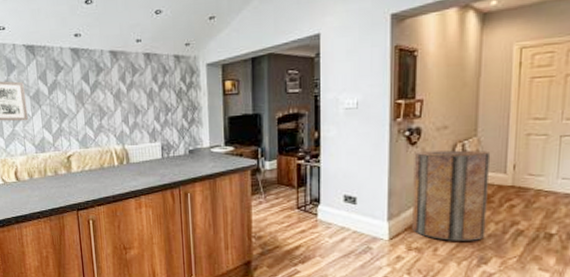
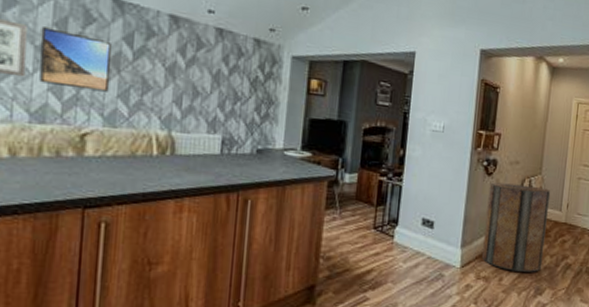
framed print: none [31,81,80,123] -> present [39,27,111,92]

